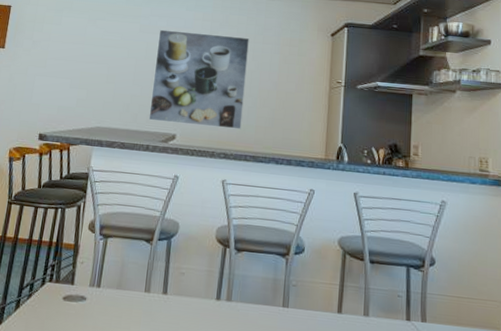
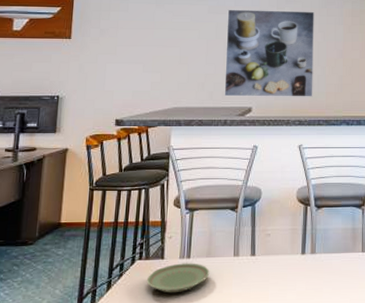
plate: none [54,291,119,323] -> present [146,263,210,293]

